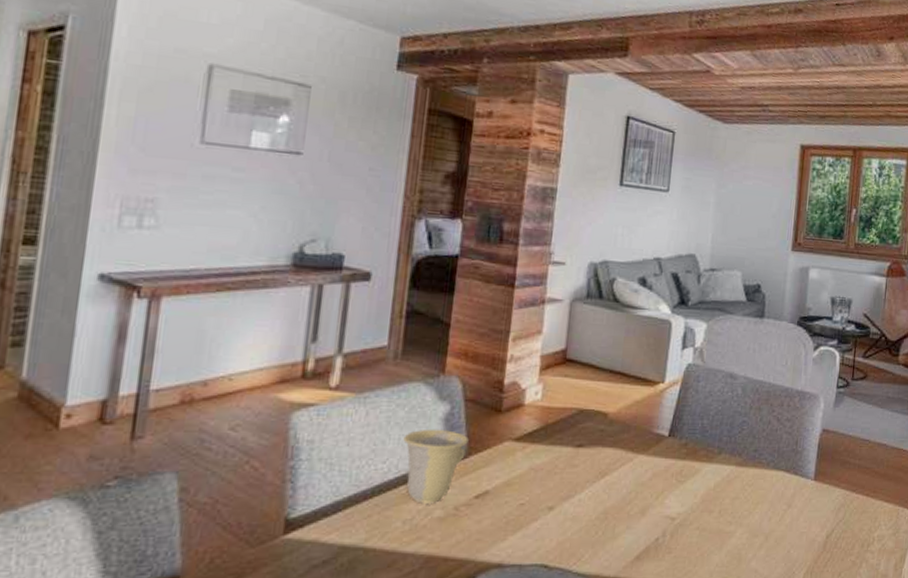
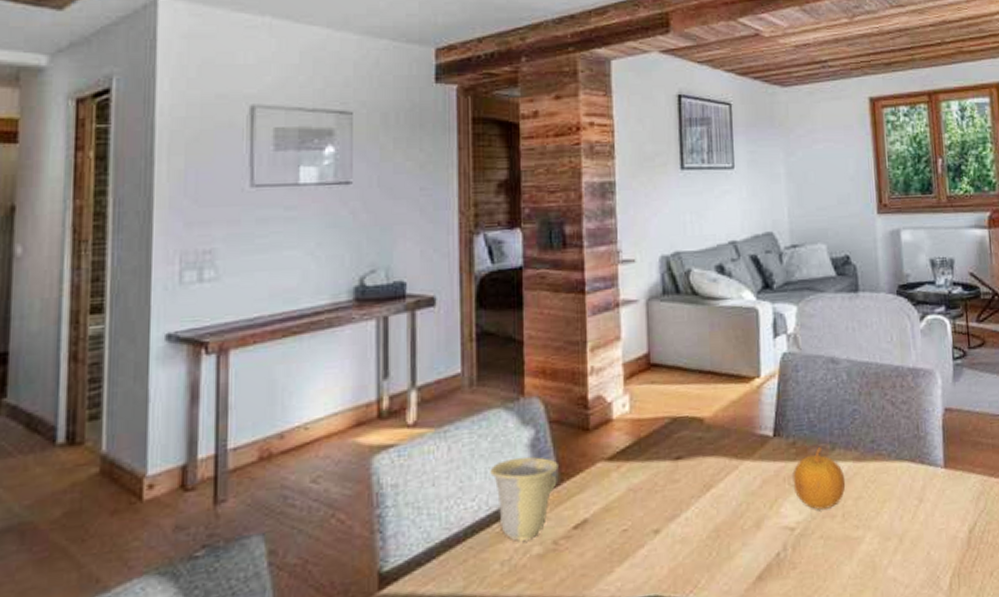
fruit: none [679,451,727,505] -> present [793,447,846,510]

